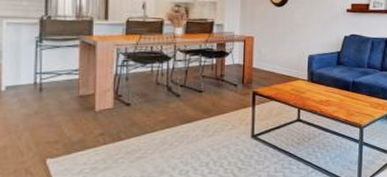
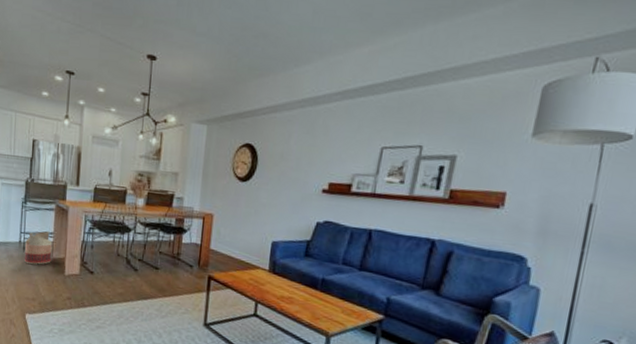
basket: none [42,68,78,105] -> present [25,230,53,265]

